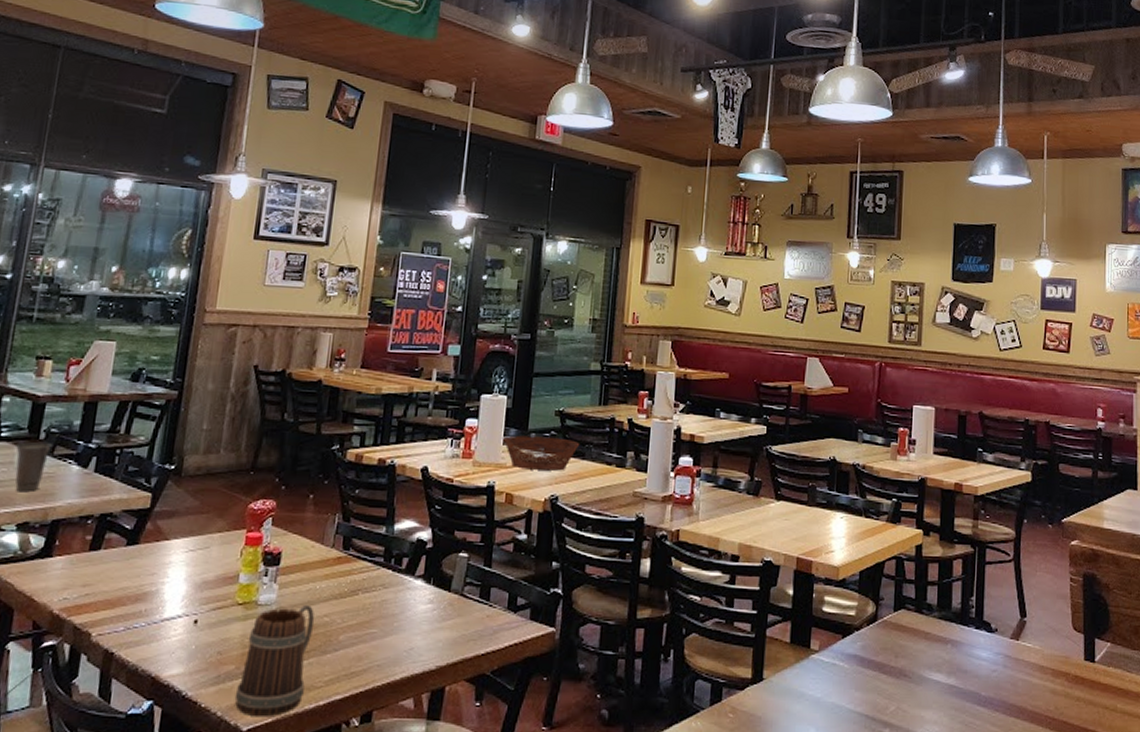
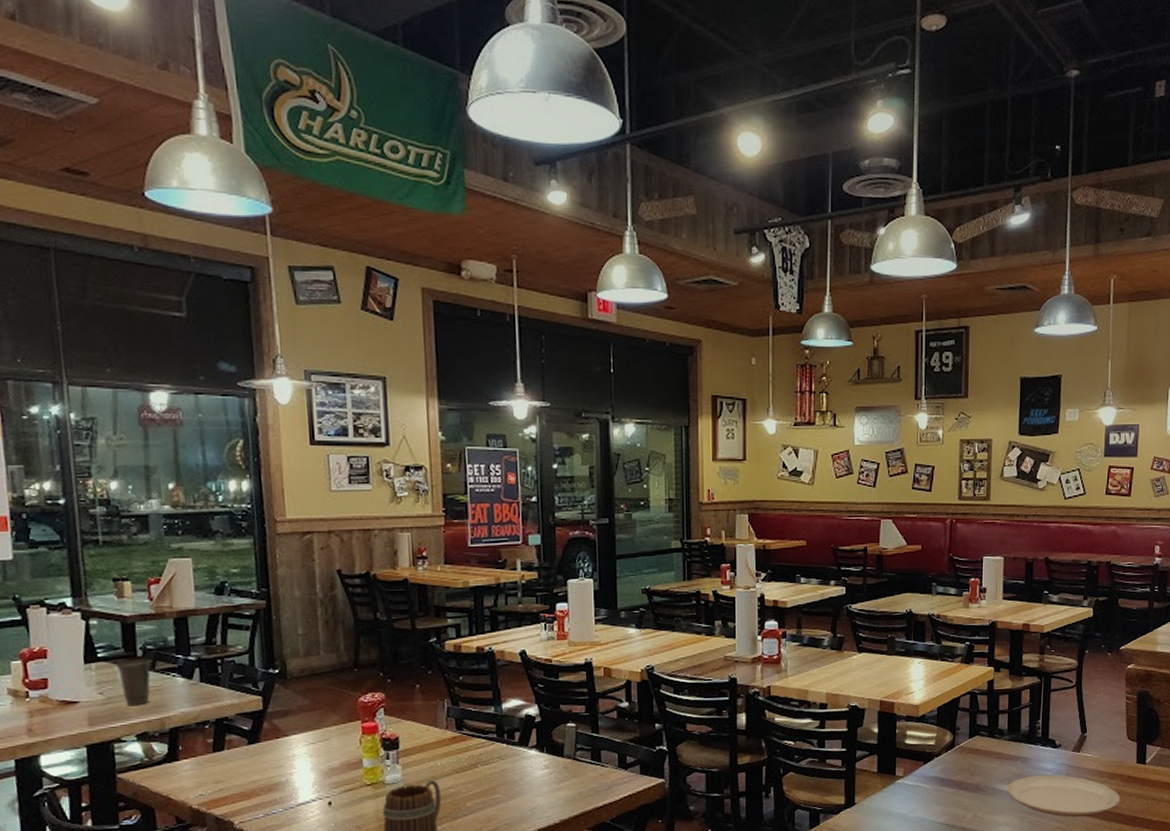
basket: present [503,435,580,471] -> none [594,613,669,645]
plate: none [936,665,1067,722] -> present [1008,775,1121,817]

